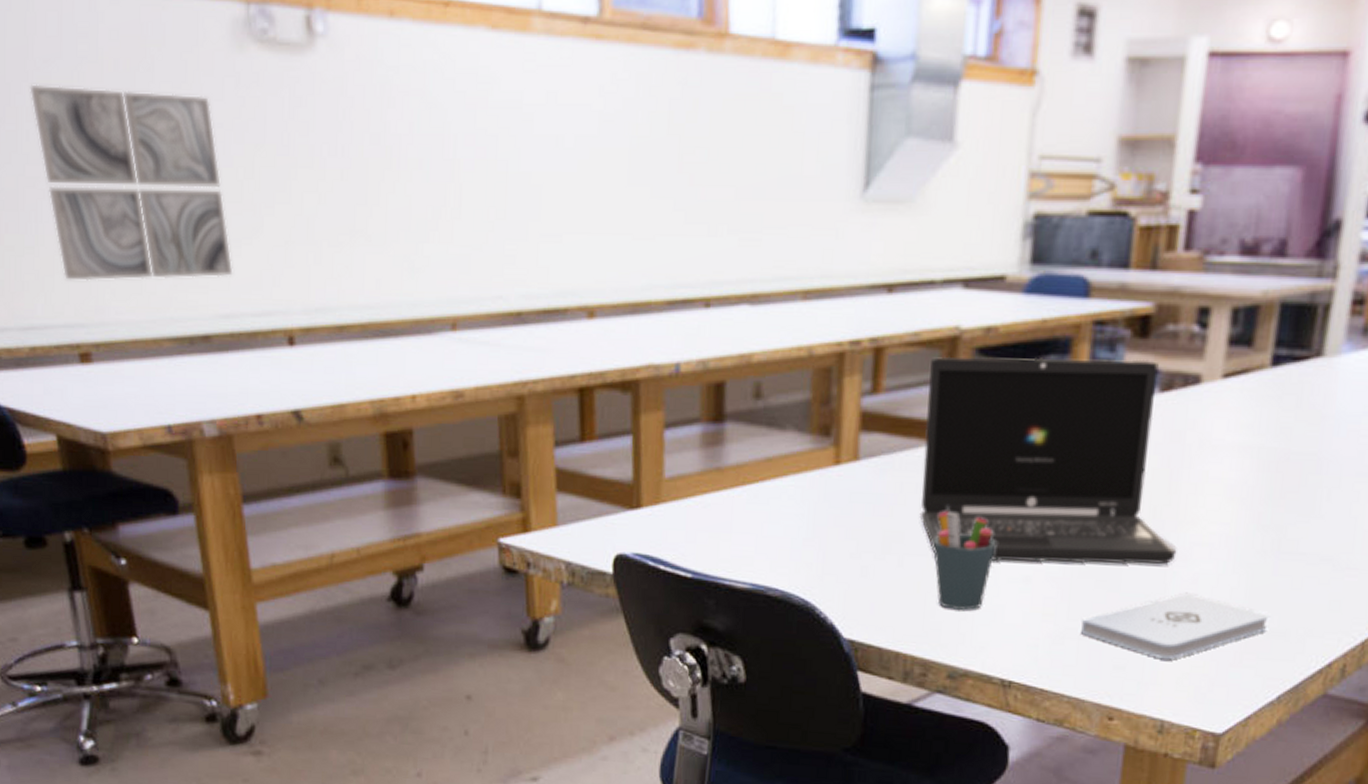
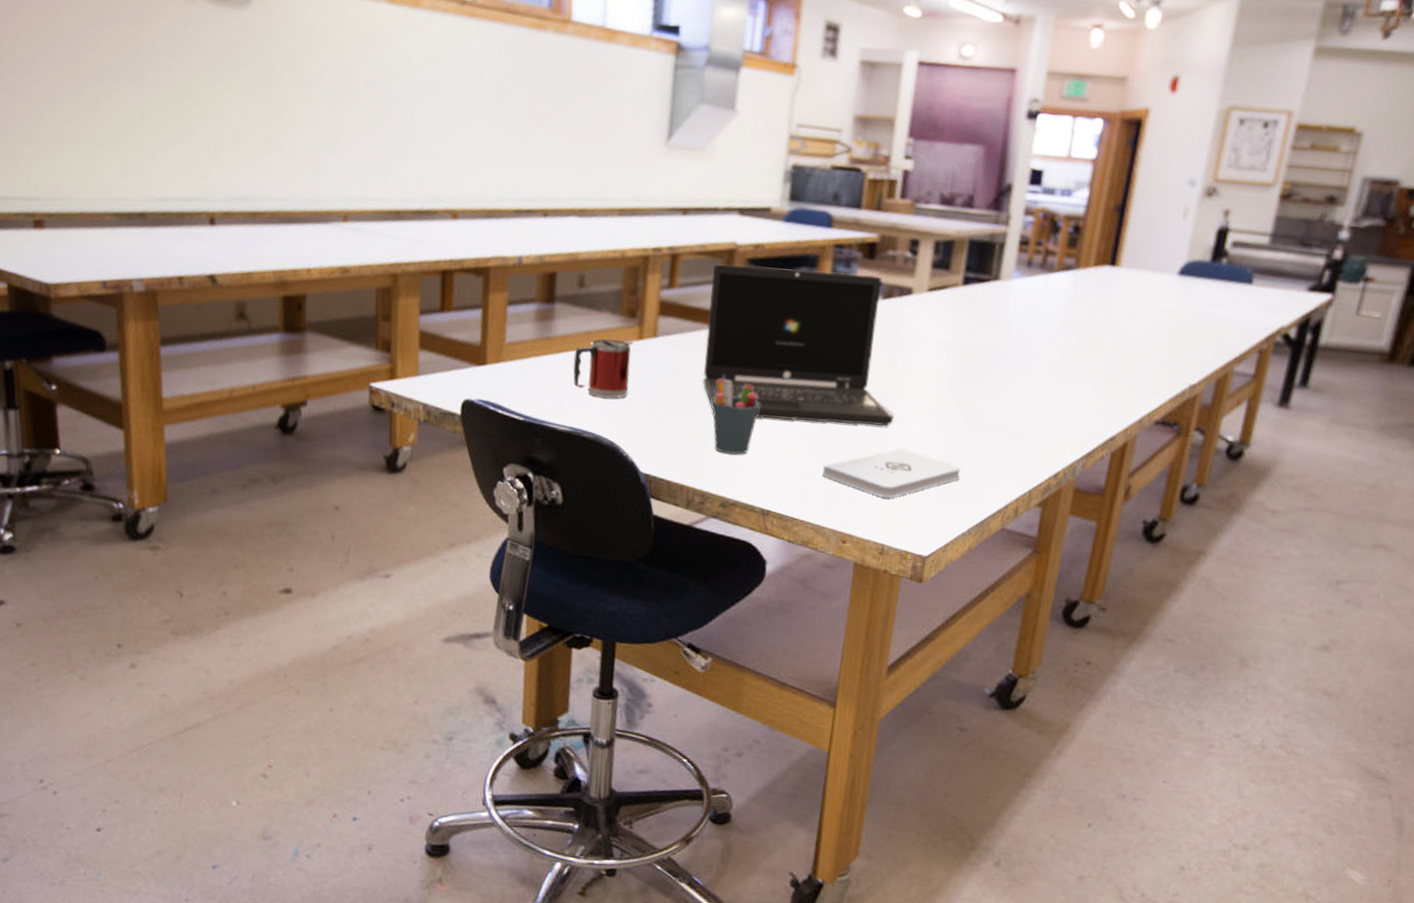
wall art: present [30,84,233,281] -> none [14,13,170,170]
mug: none [751,466,828,545] -> present [573,339,634,399]

